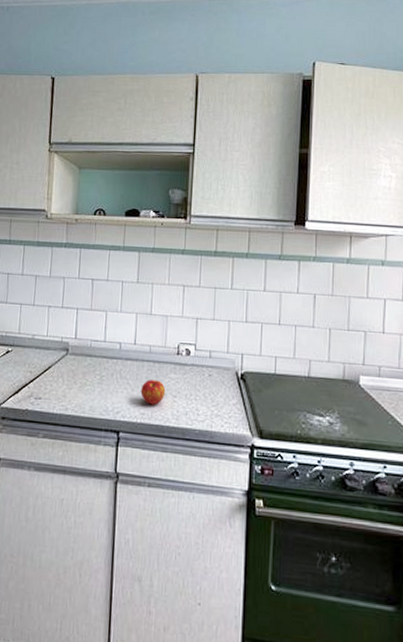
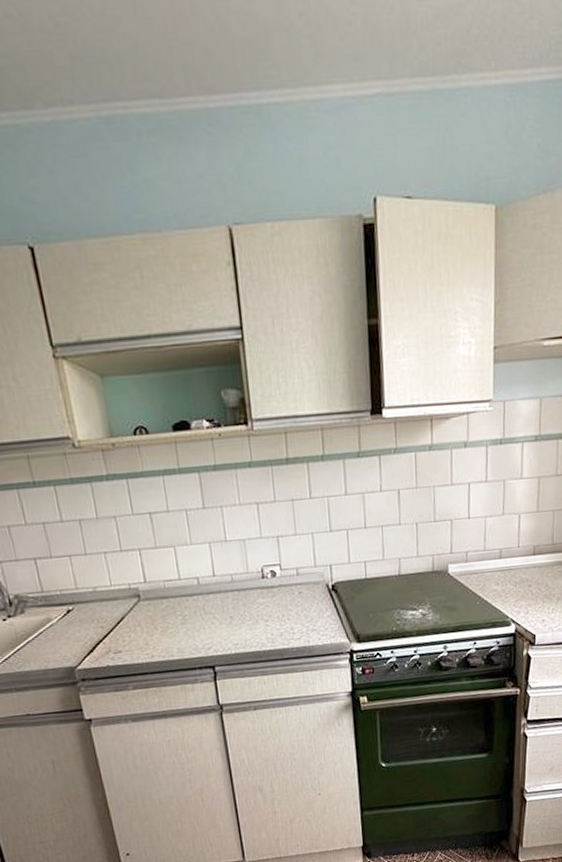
apple: present [140,380,166,405] -> none [229,608,257,634]

